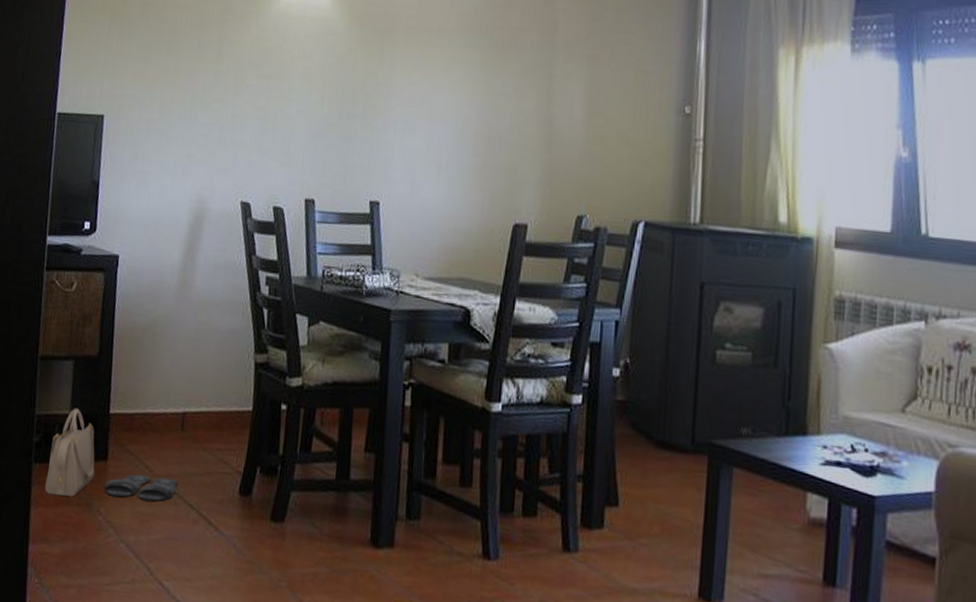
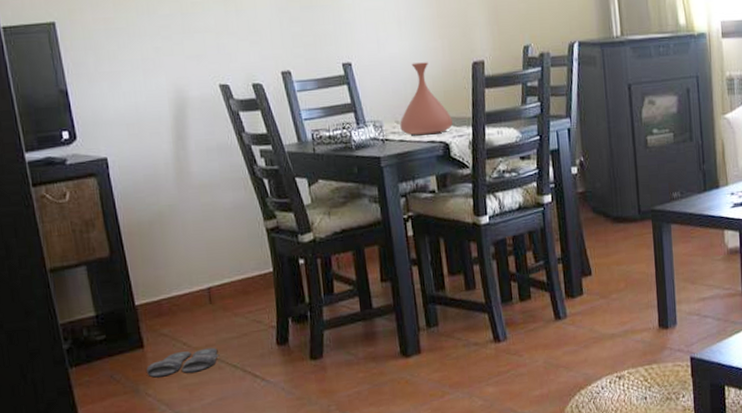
handbag: present [44,408,95,497] -> none [83,308,135,392]
vase: none [419,213,479,297] -> present [400,62,453,136]

